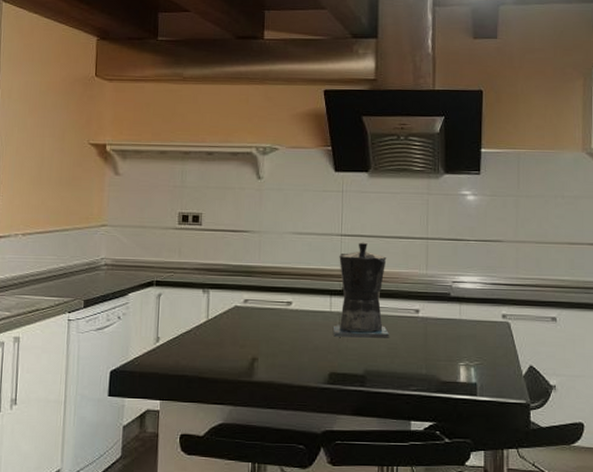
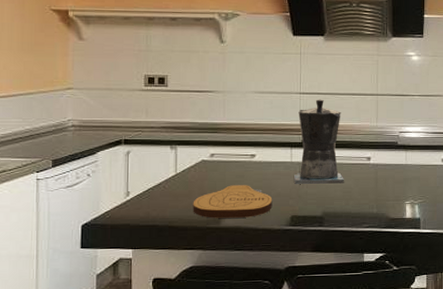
cutting board: none [224,335,310,372] -> present [193,185,273,218]

